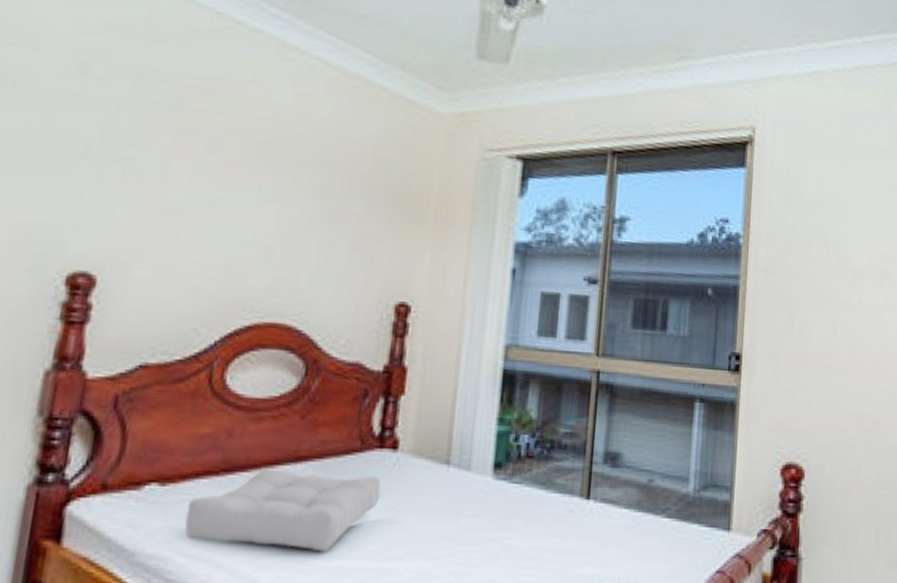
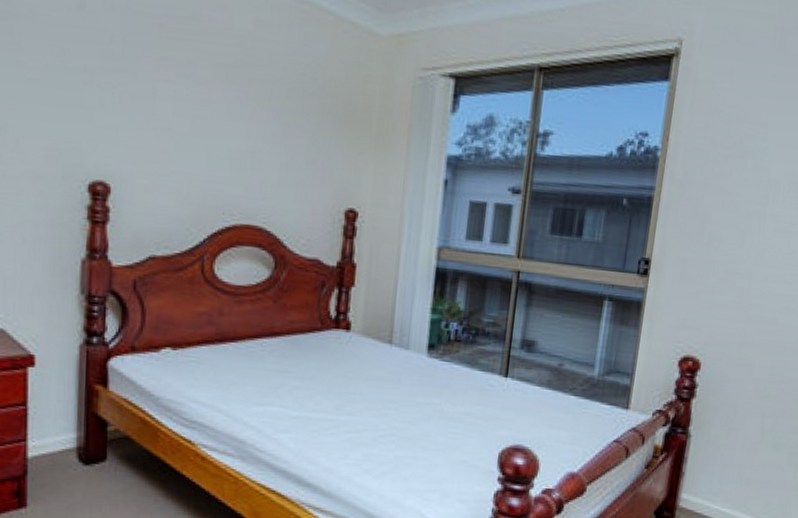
seat cushion: present [184,468,381,552] -> none [192,340,338,406]

